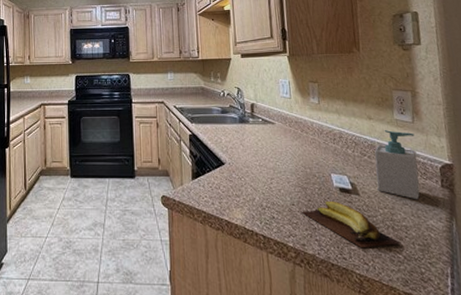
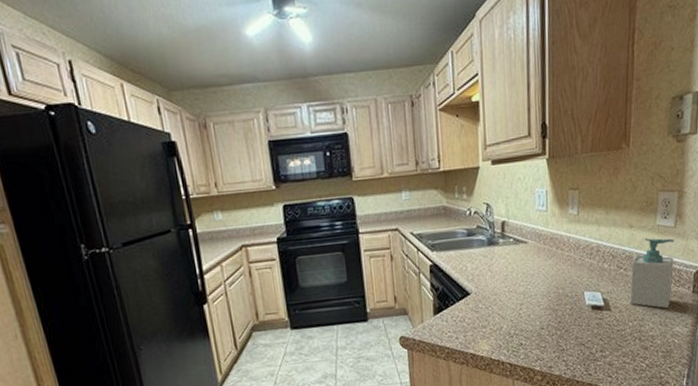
banana: present [302,200,401,248] -> none [551,320,646,363]

